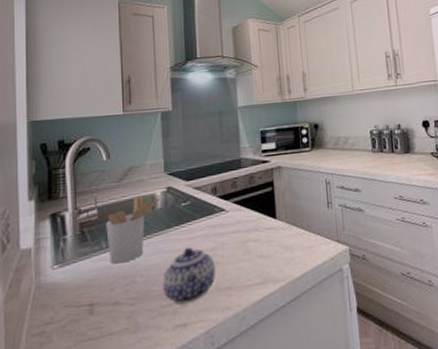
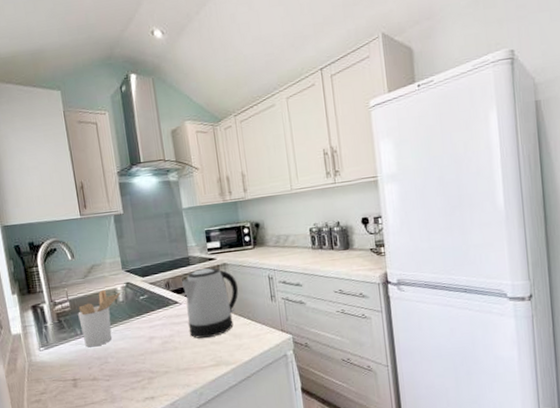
teapot: present [162,248,216,304] -> none [130,335,176,381]
kettle: none [231,171,293,252] -> present [182,267,239,339]

